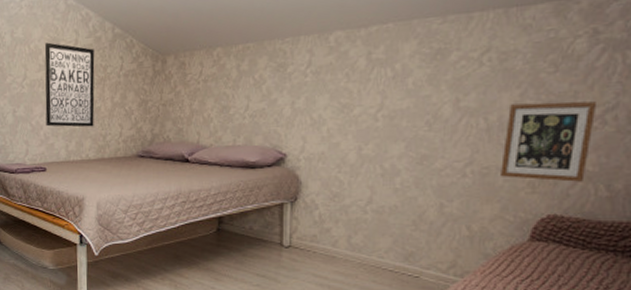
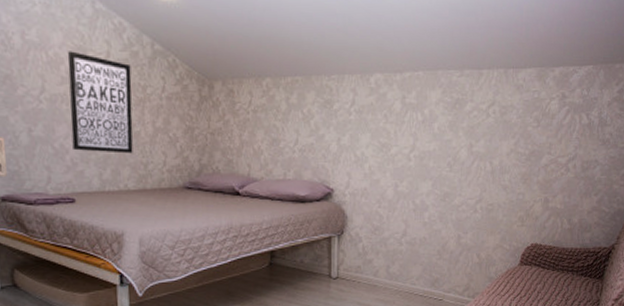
picture frame: present [501,101,598,182] -> none [501,151,564,217]

